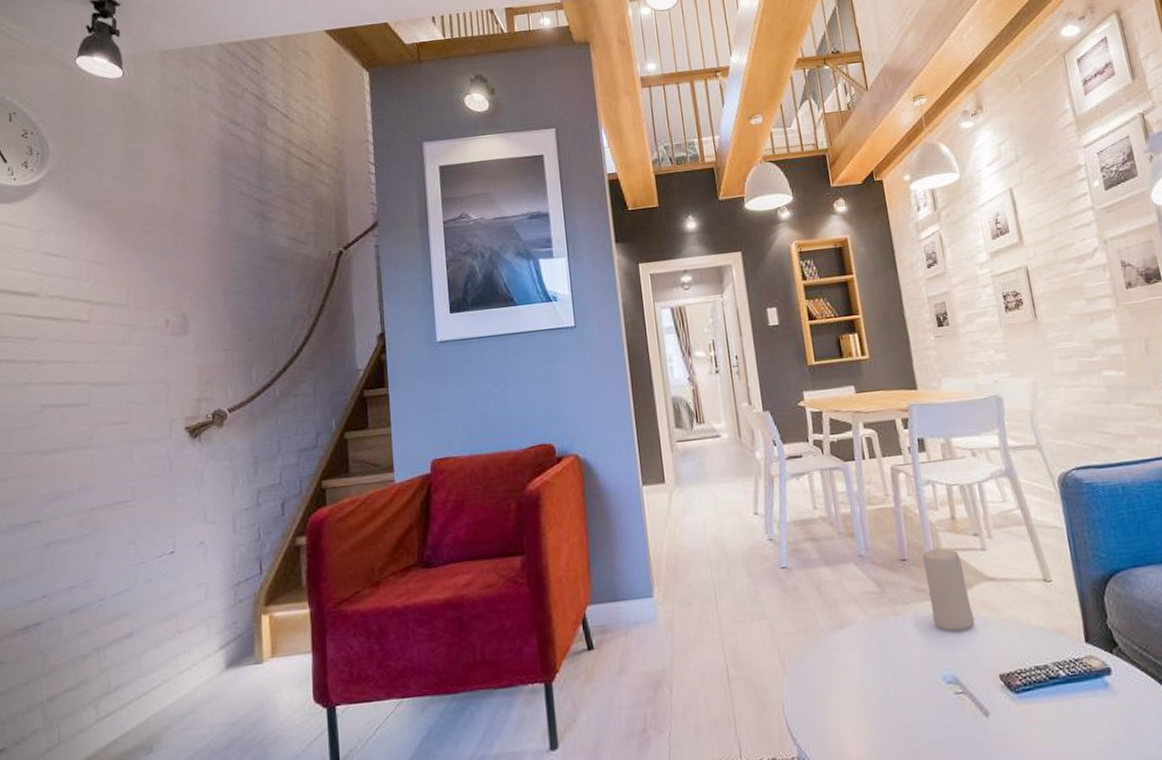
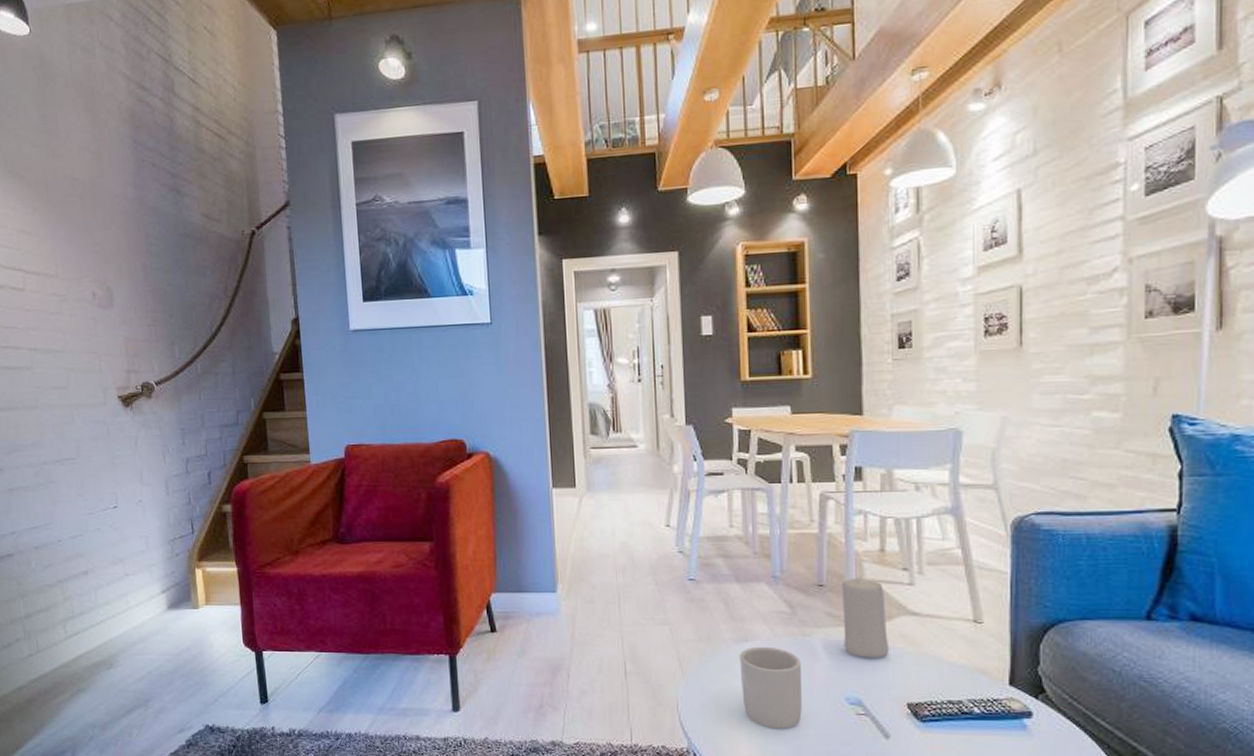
mug: none [837,630,905,722] -> present [739,646,802,729]

